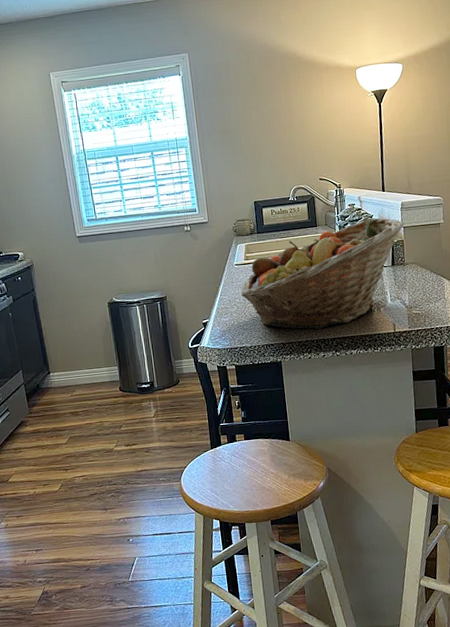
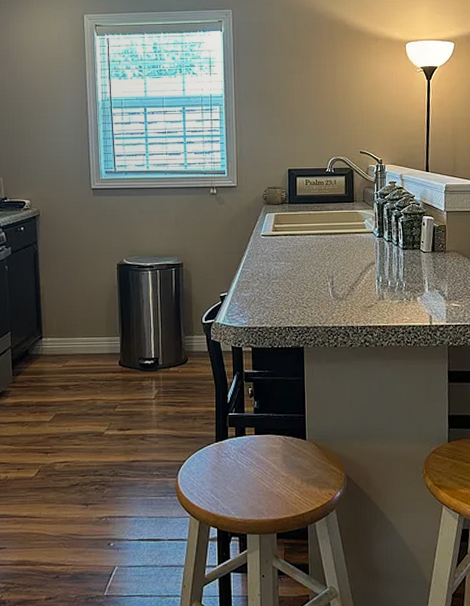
fruit basket: present [241,217,405,330] -> none [265,198,448,315]

